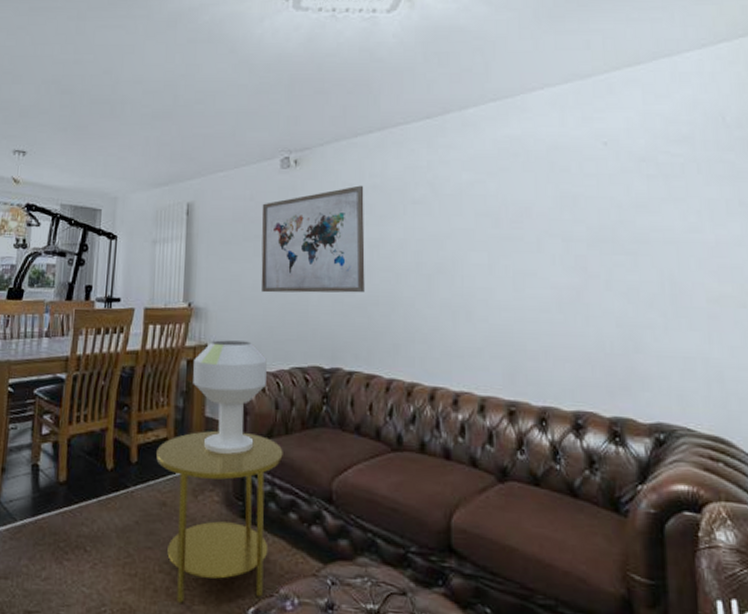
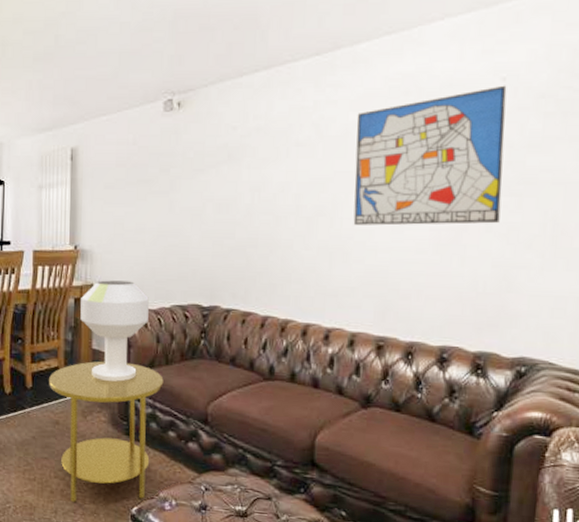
wall art: present [261,185,365,293] -> none [143,128,248,236]
wall art: none [470,149,618,284] -> present [353,85,507,226]

